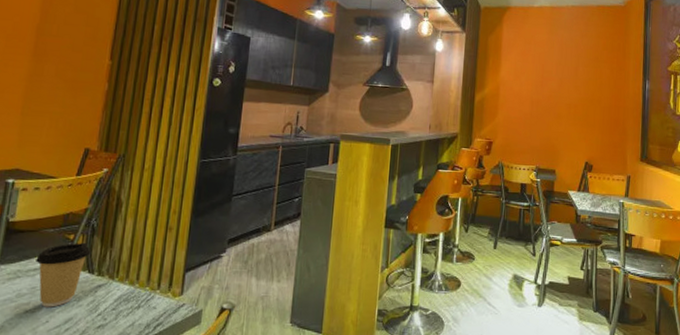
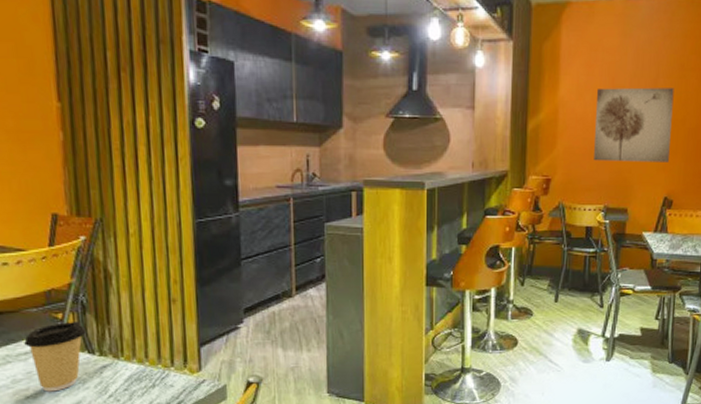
wall art: none [528,72,591,133] -> present [594,87,674,162]

